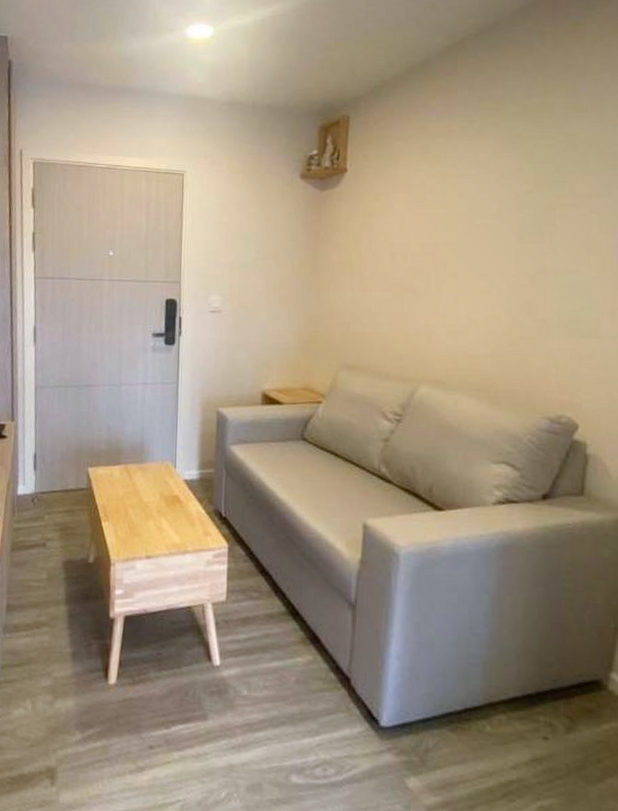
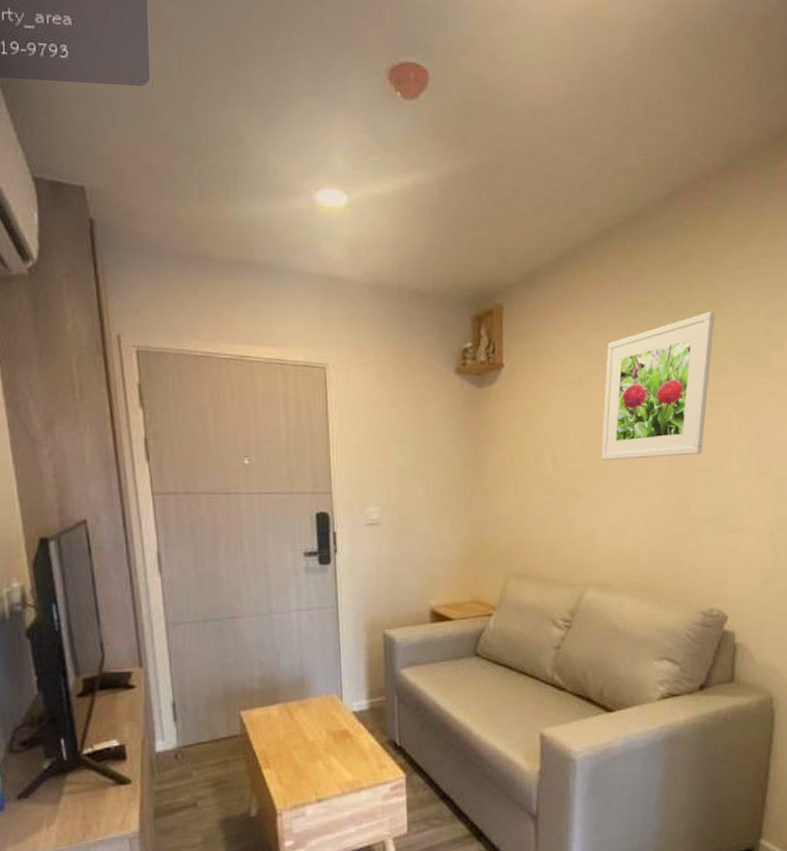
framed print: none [441,114,575,261] -> present [600,311,715,461]

